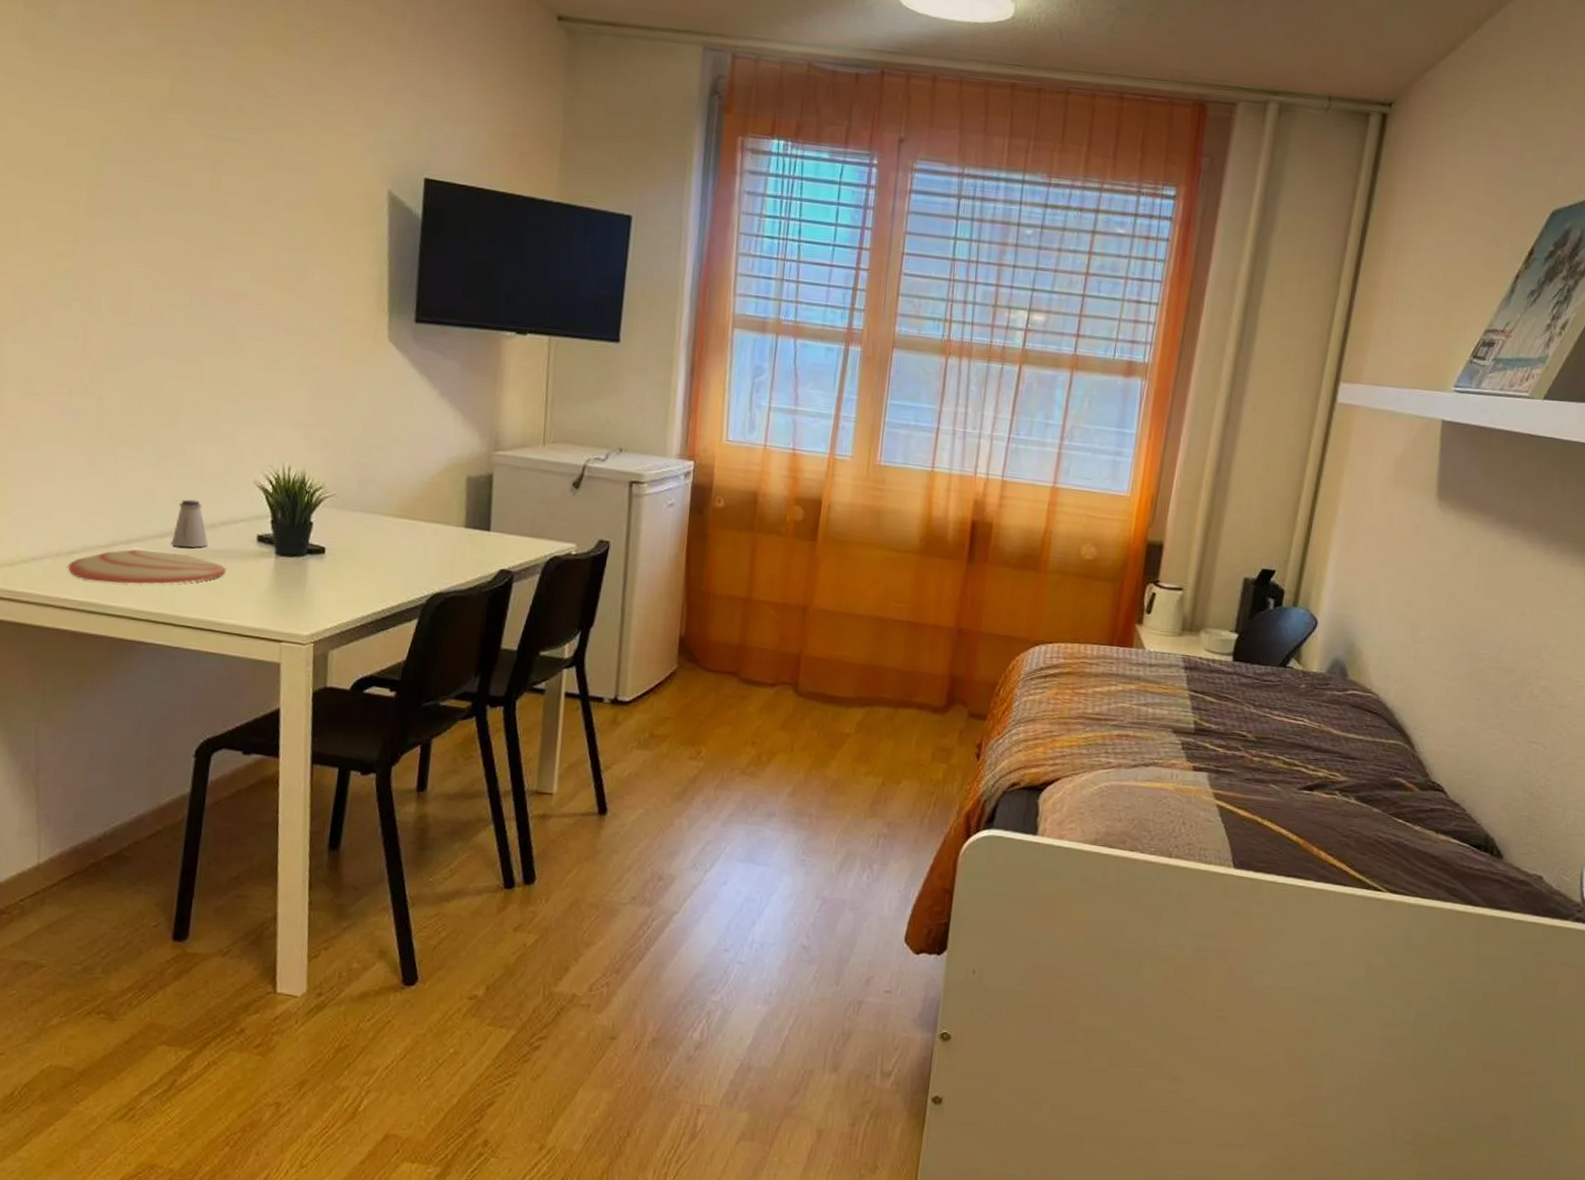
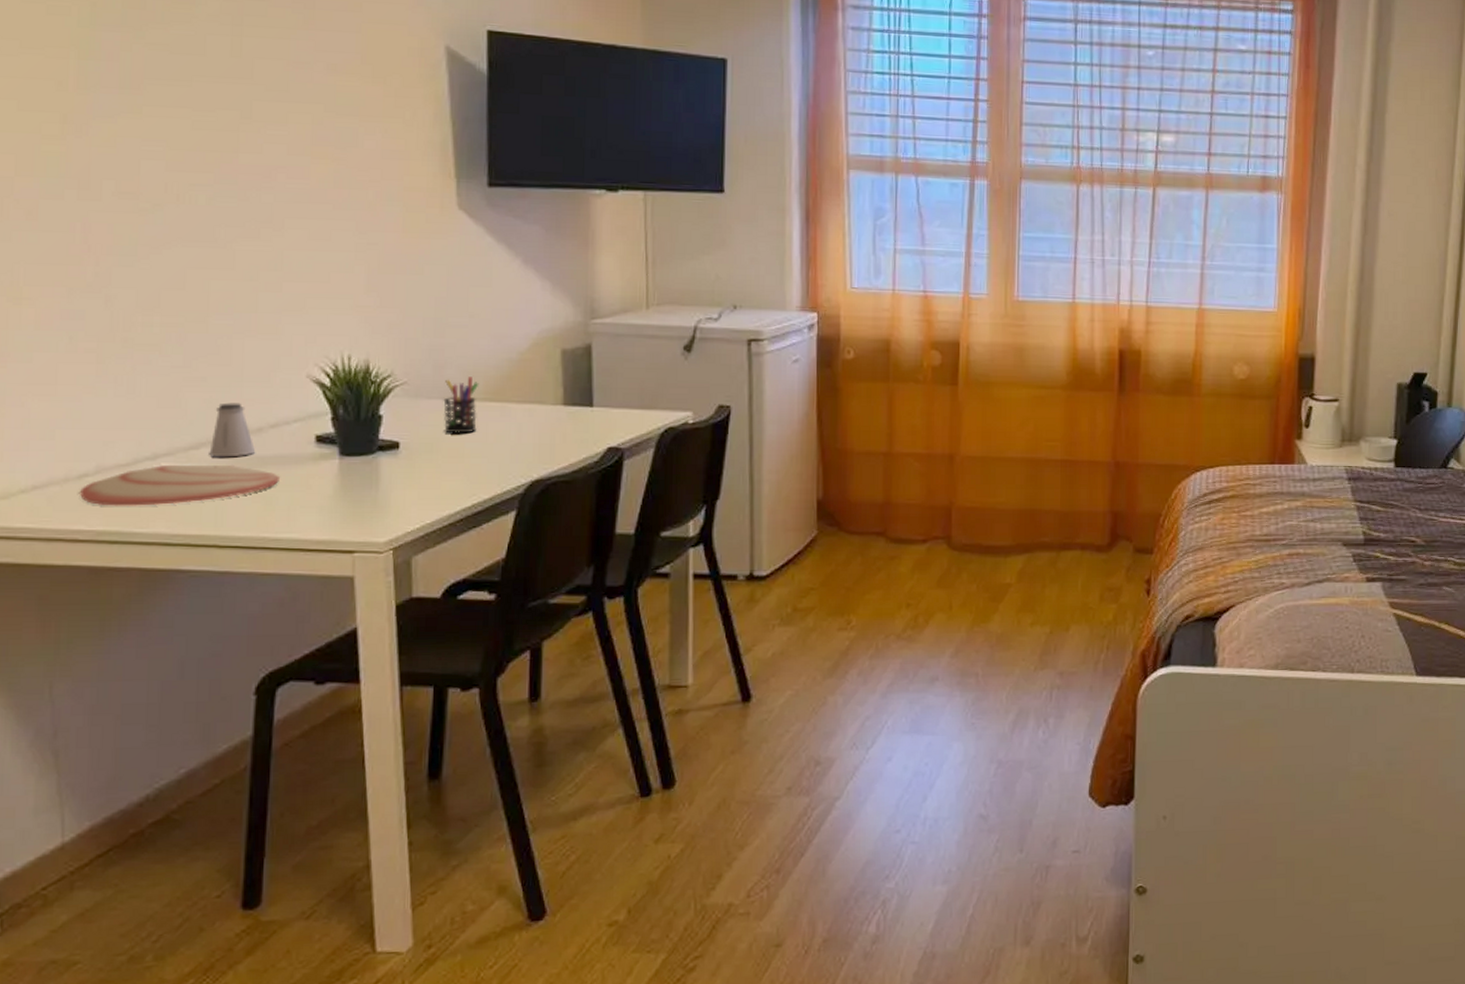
pen holder: none [363,494,395,546] -> present [443,376,479,434]

